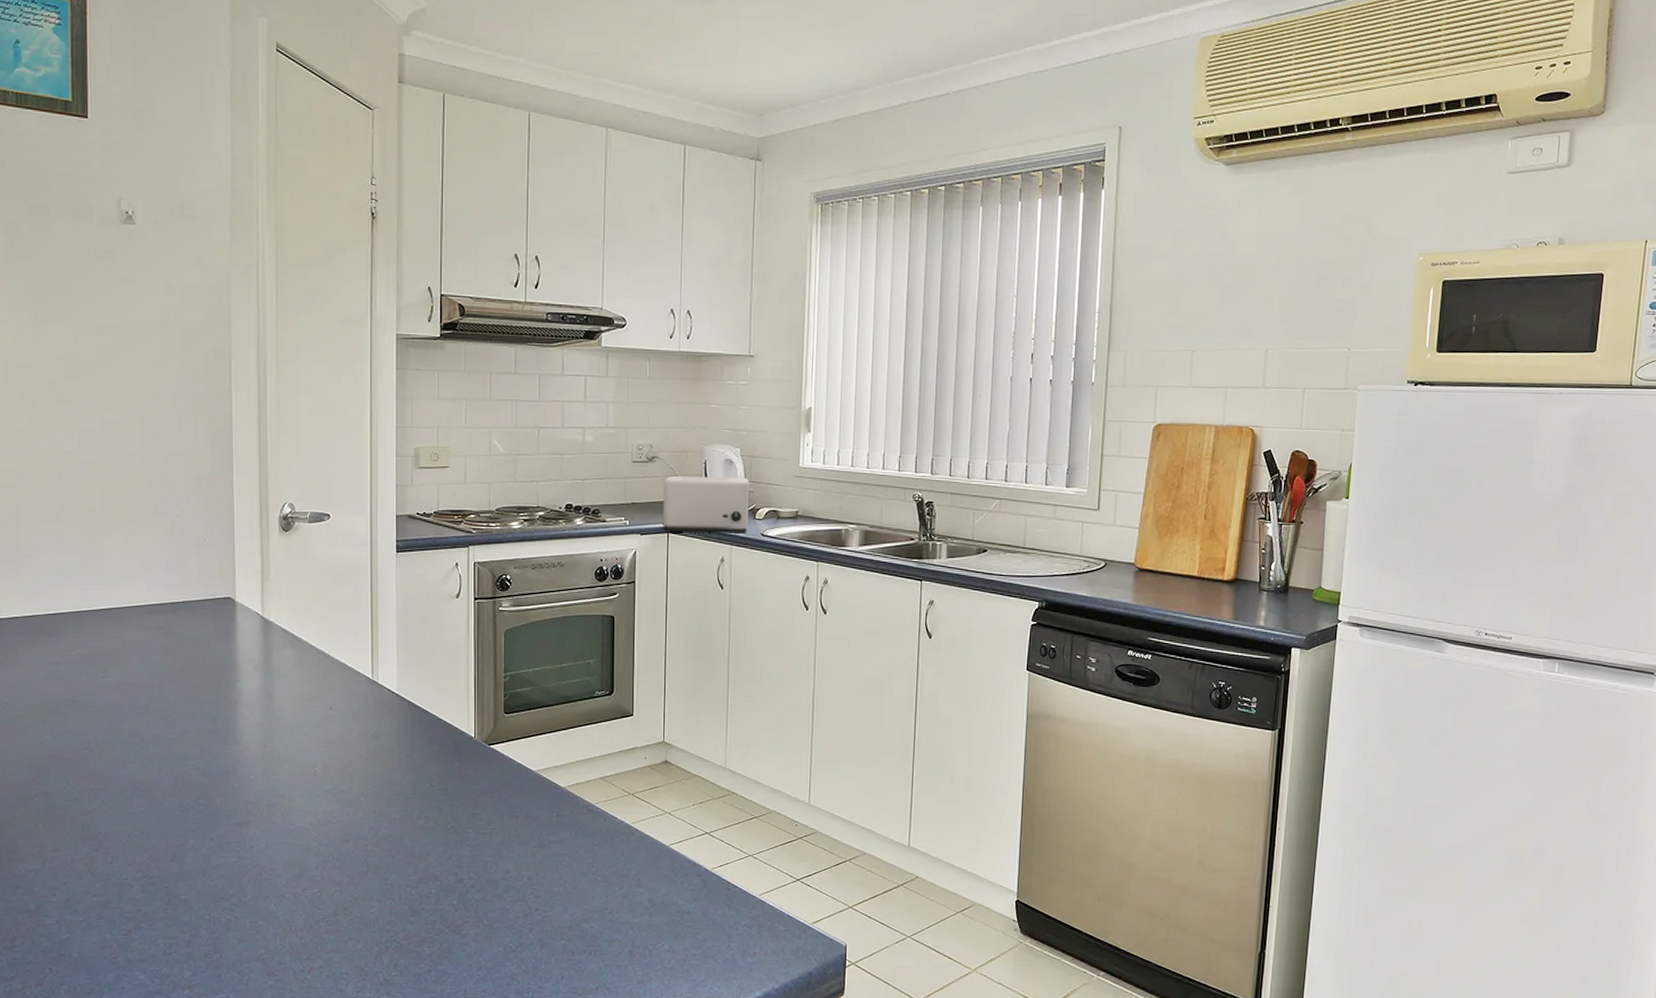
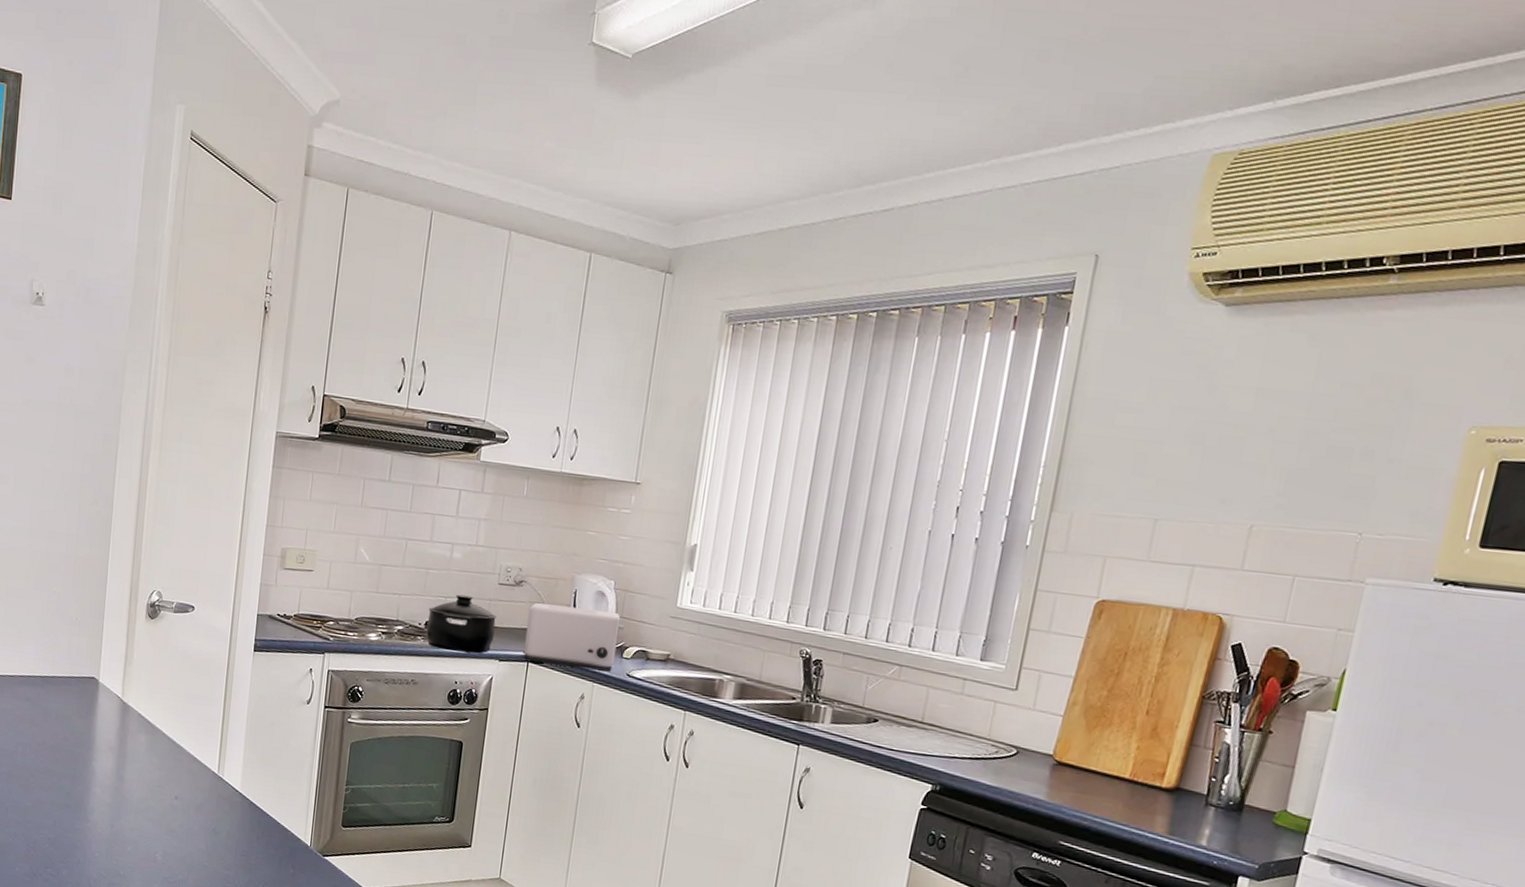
saucepan: none [567,476,633,531] -> present [426,594,496,654]

